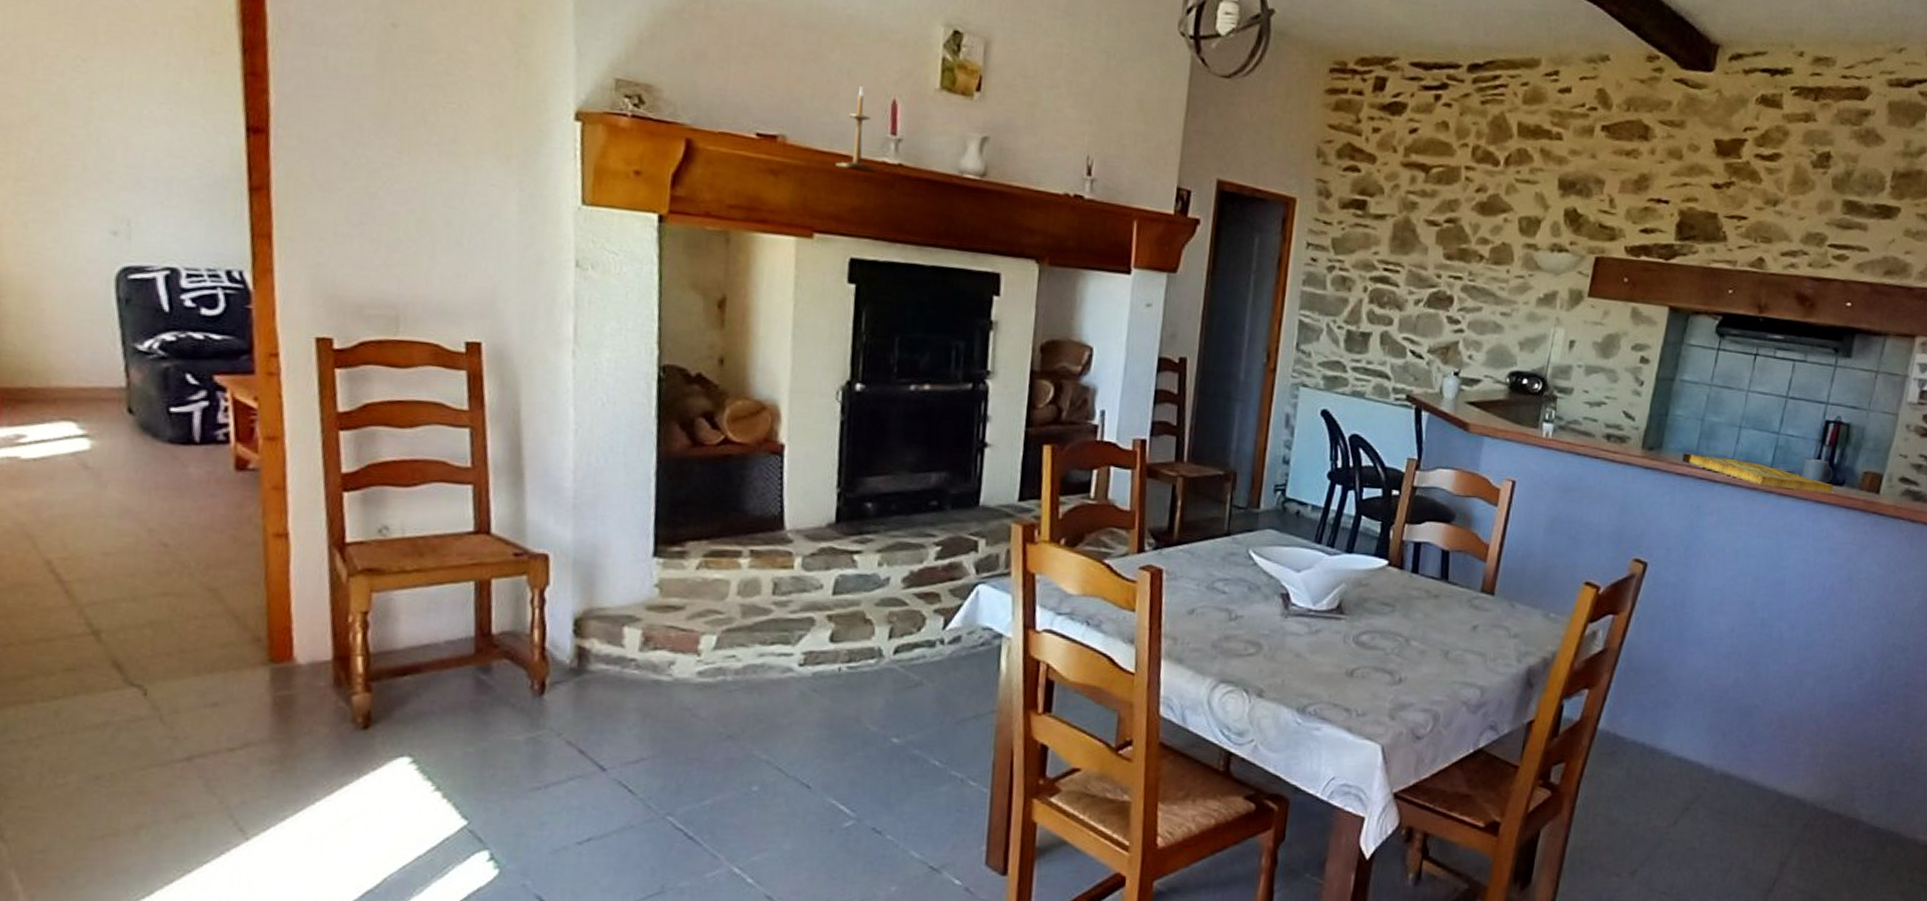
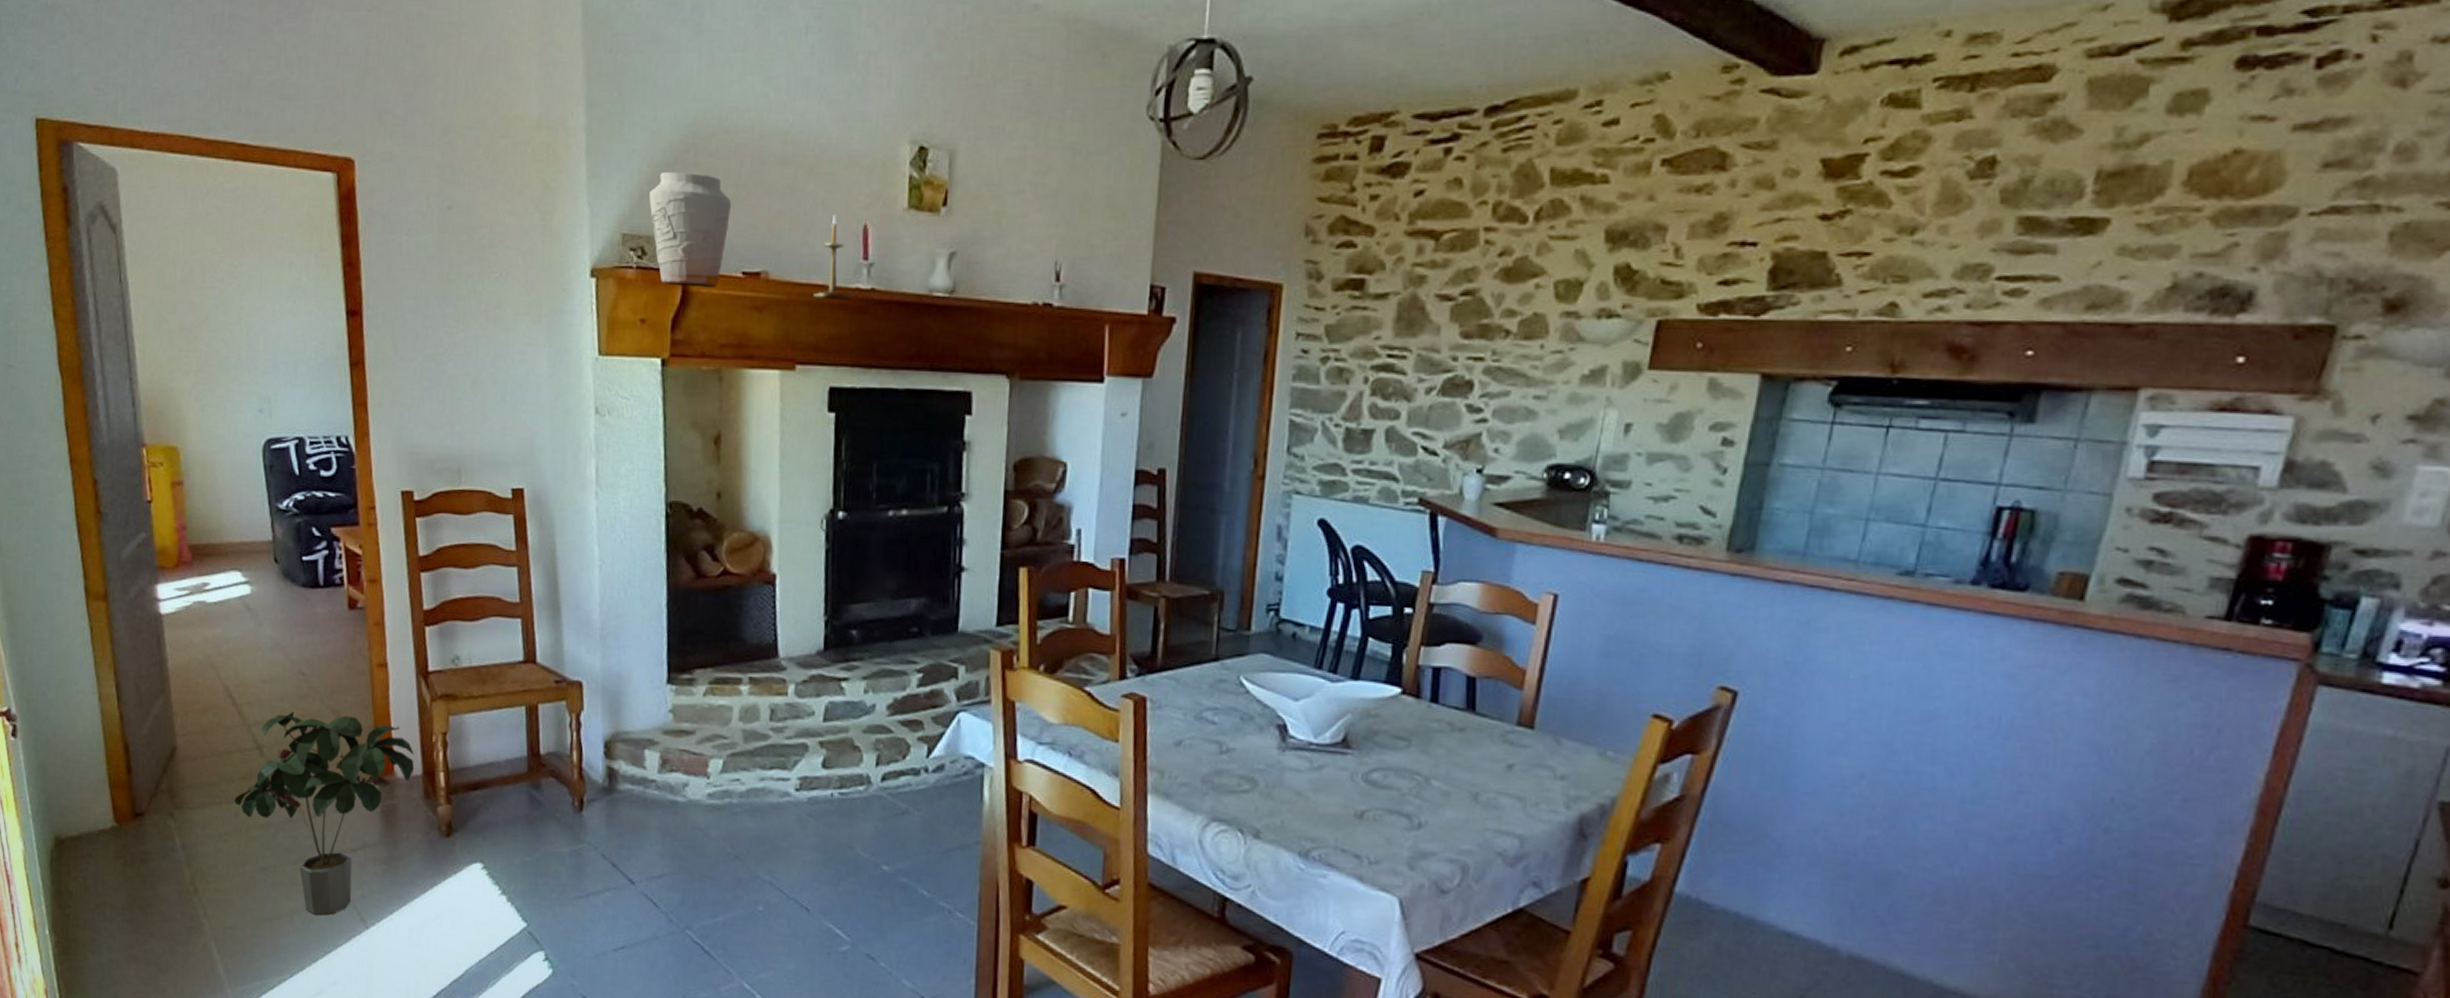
potted plant: none [54,590,322,829] -> present [235,712,415,916]
vase: none [649,19,747,146] -> present [649,171,732,288]
cutting board: present [1682,453,1834,494] -> none [1784,555,2011,603]
mug: present [1802,457,1833,484] -> none [1962,555,2011,589]

